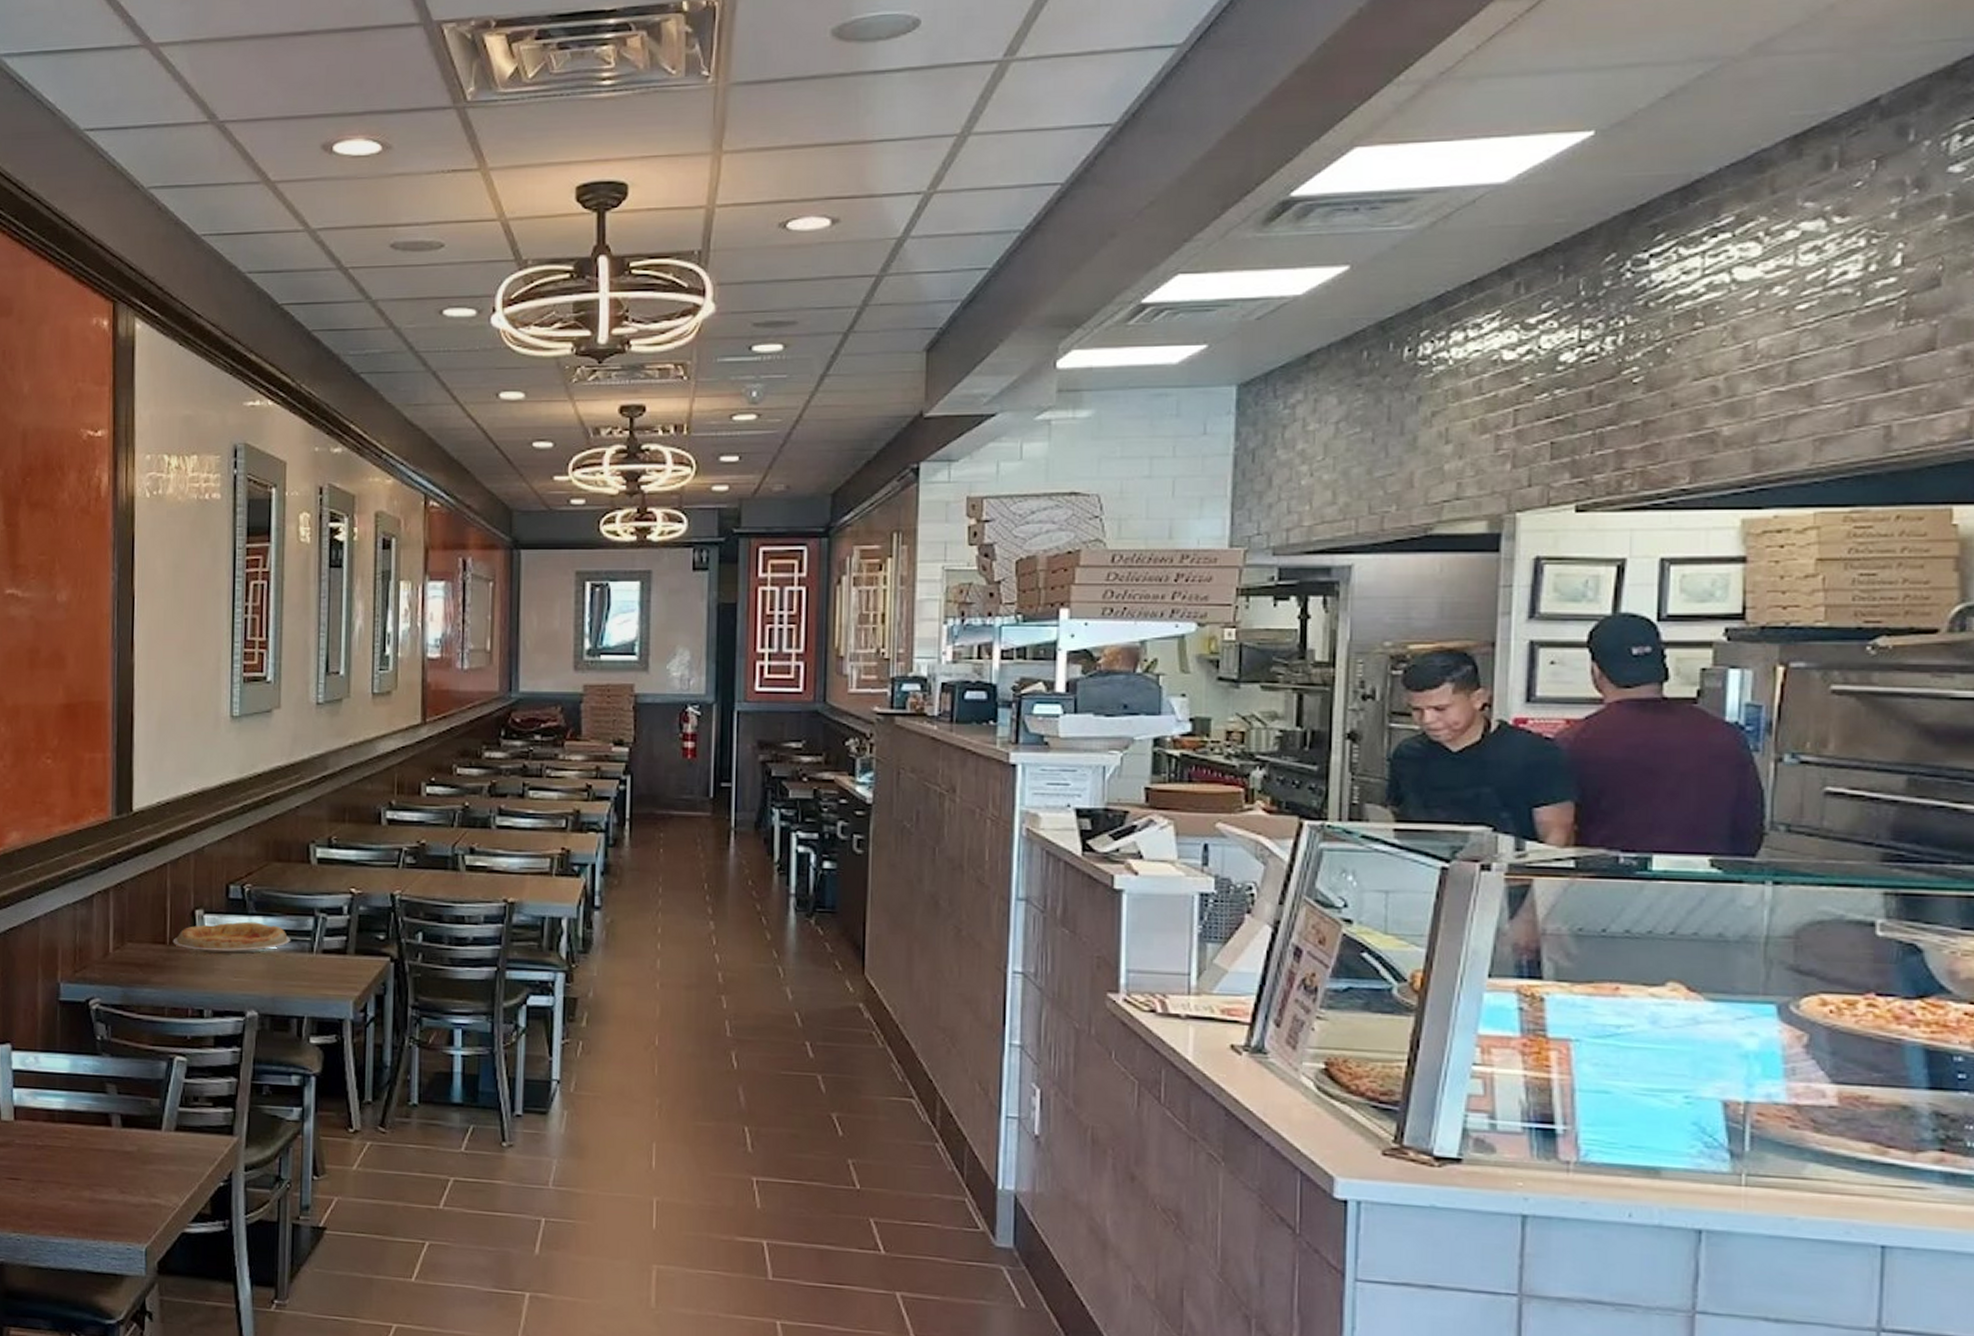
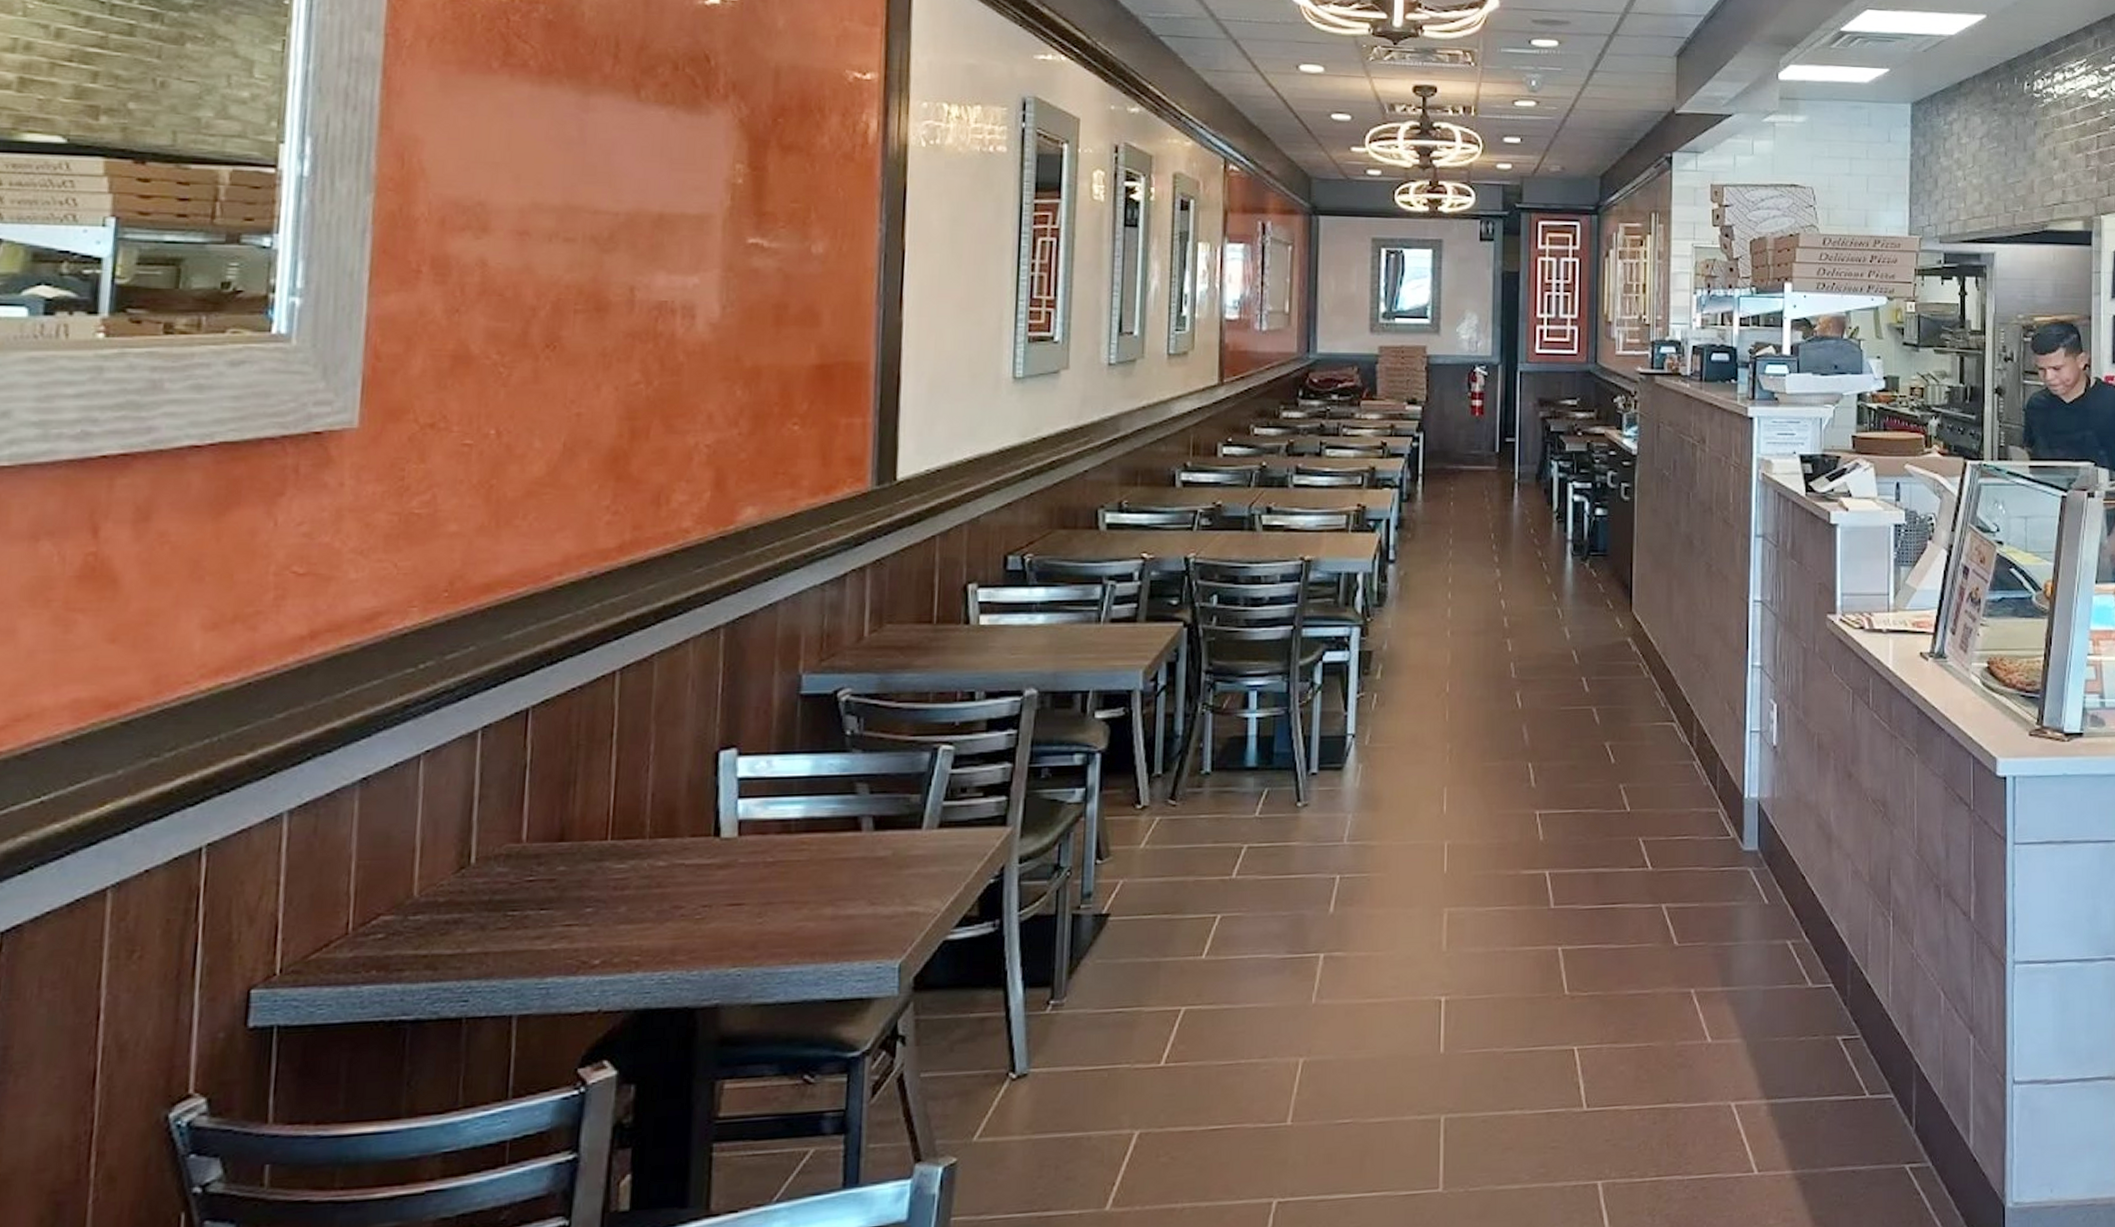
pizza: present [172,921,291,955] -> none [940,594,1076,630]

